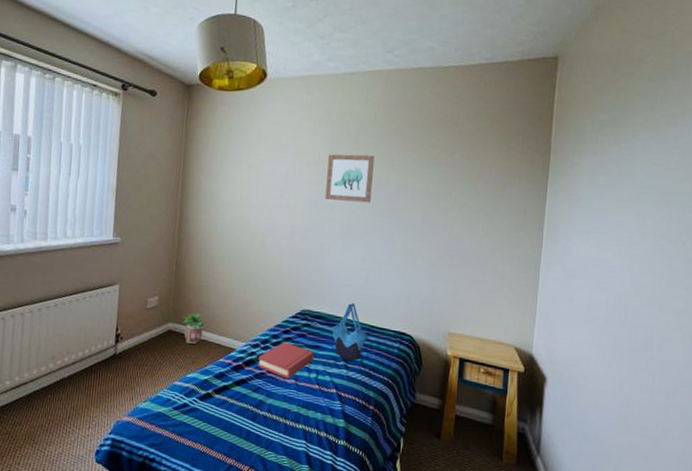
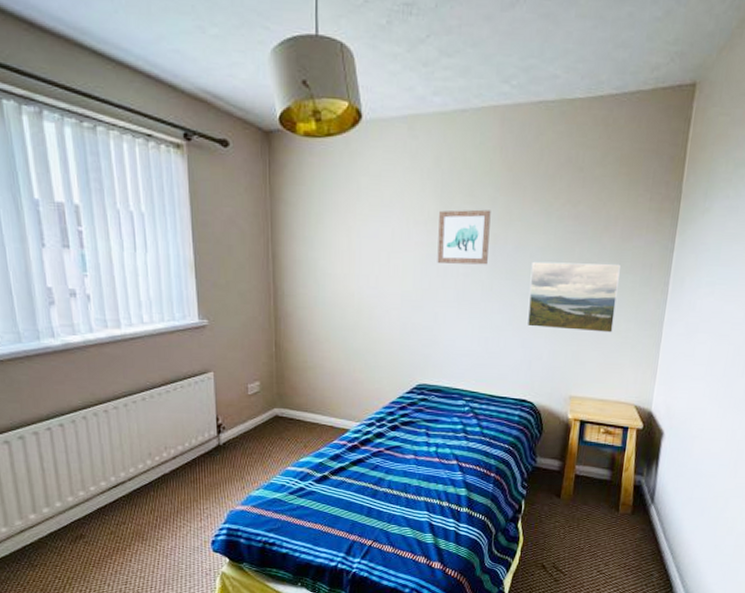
potted plant: present [182,312,208,344] -> none [289,396,317,428]
hardback book: present [258,342,314,379] -> none [375,418,433,455]
tote bag: present [331,302,368,361] -> none [449,373,488,432]
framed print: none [406,202,495,273] -> present [526,261,621,333]

